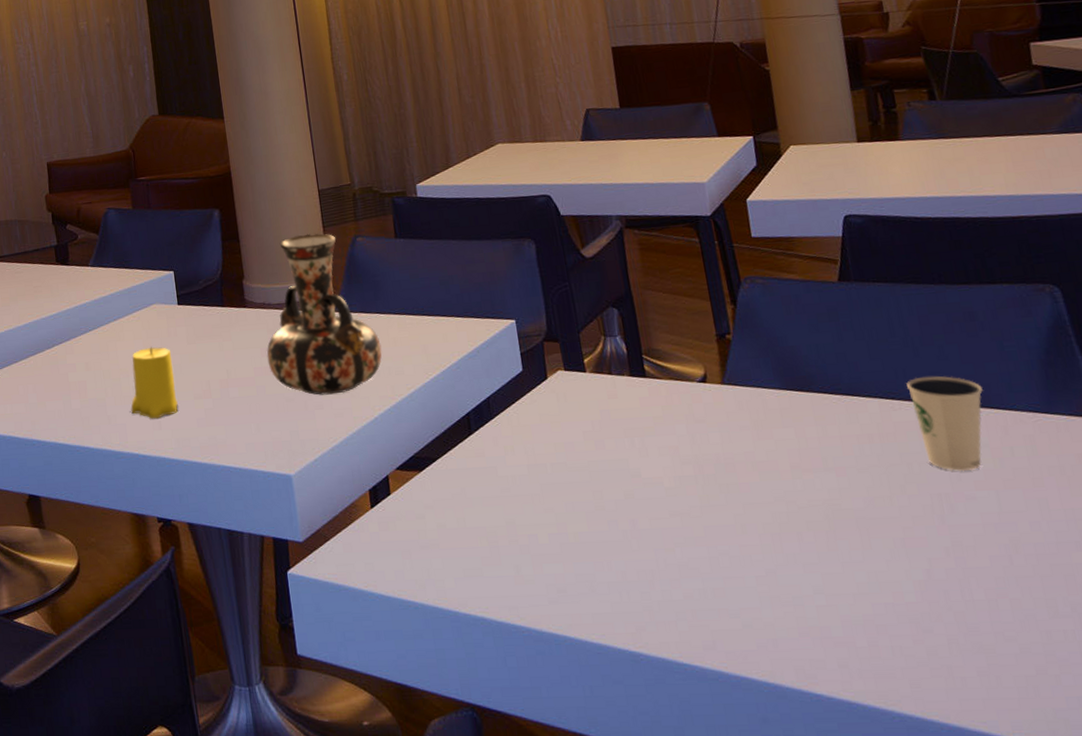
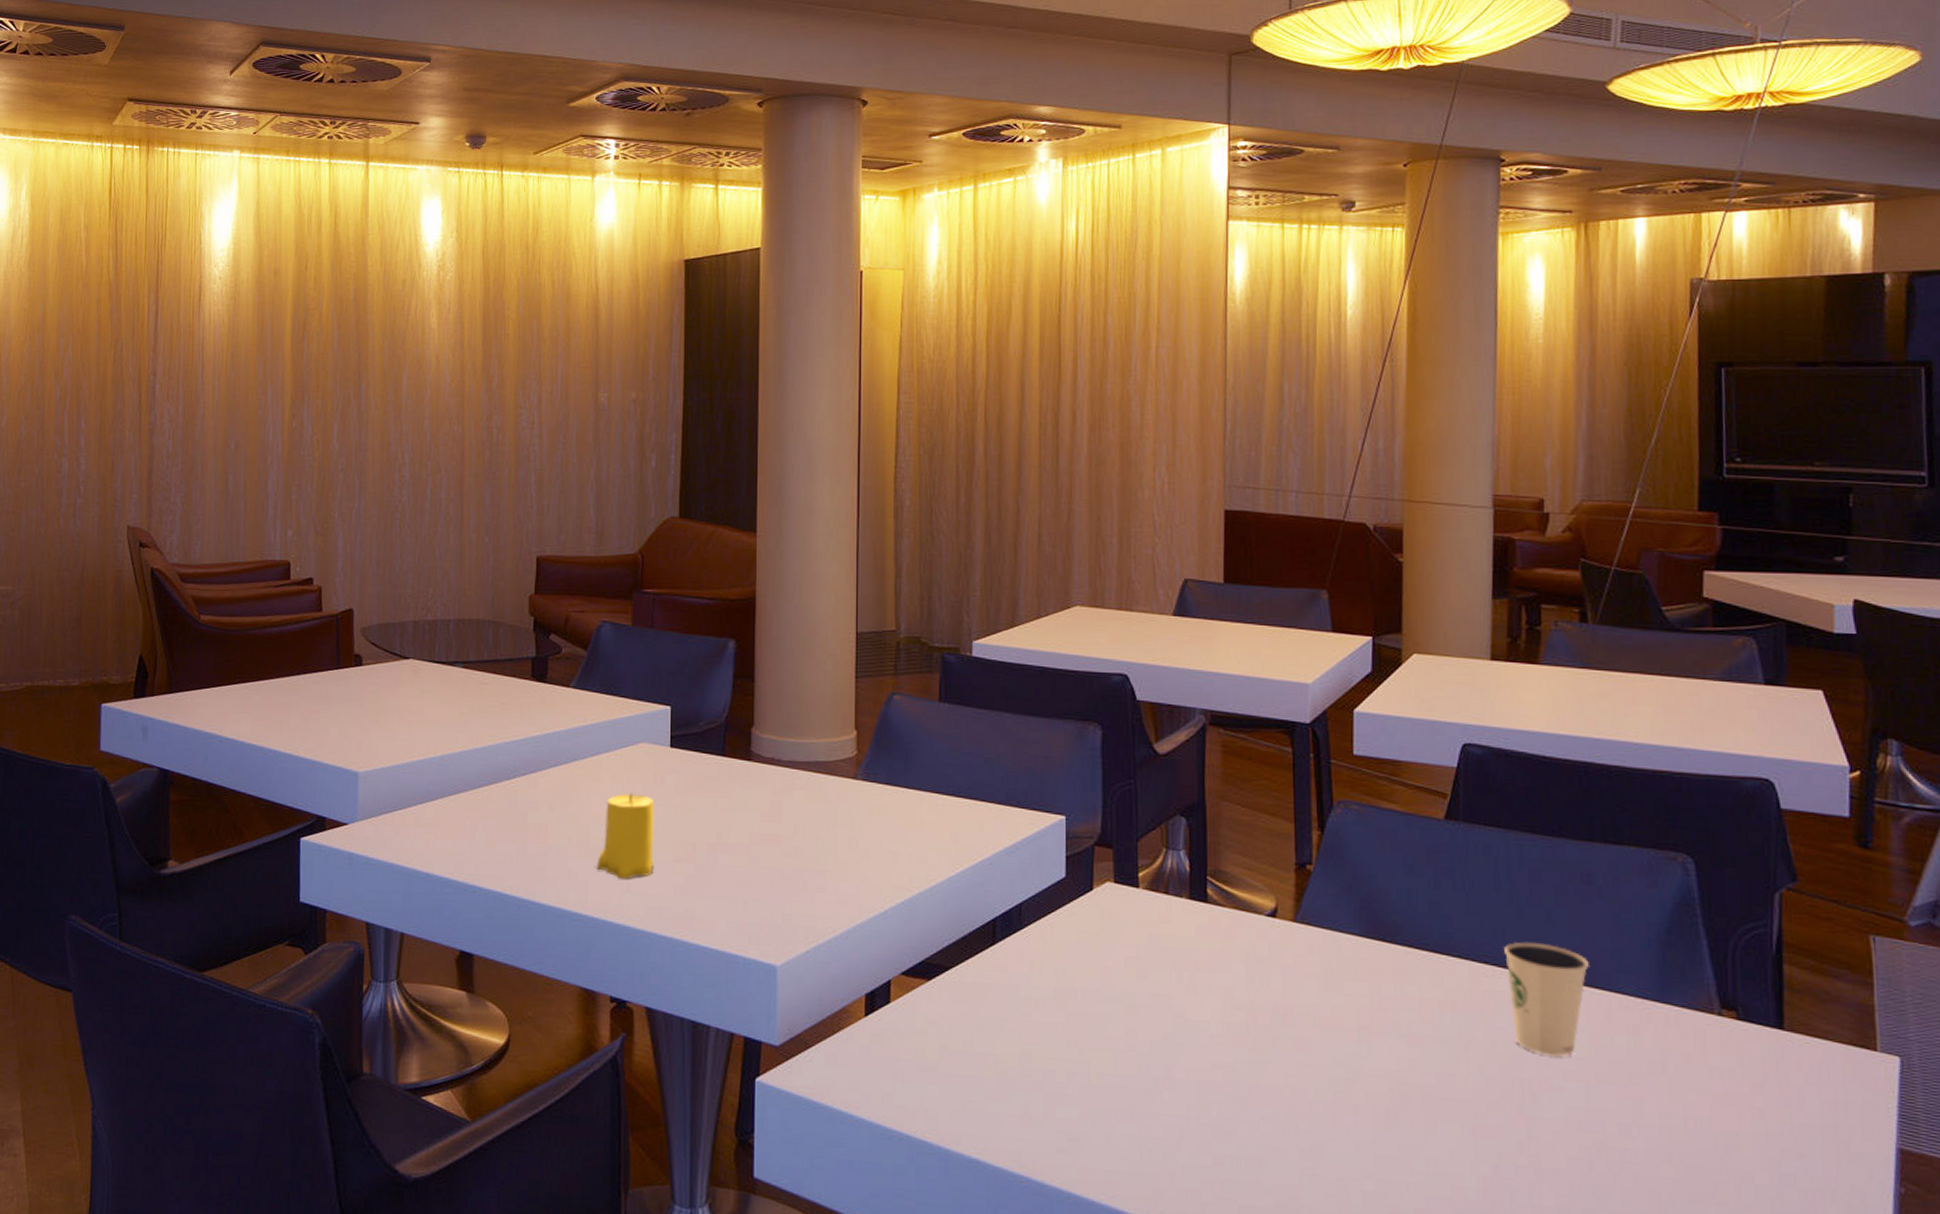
decorative vase: present [267,233,382,395] -> none [767,682,904,877]

